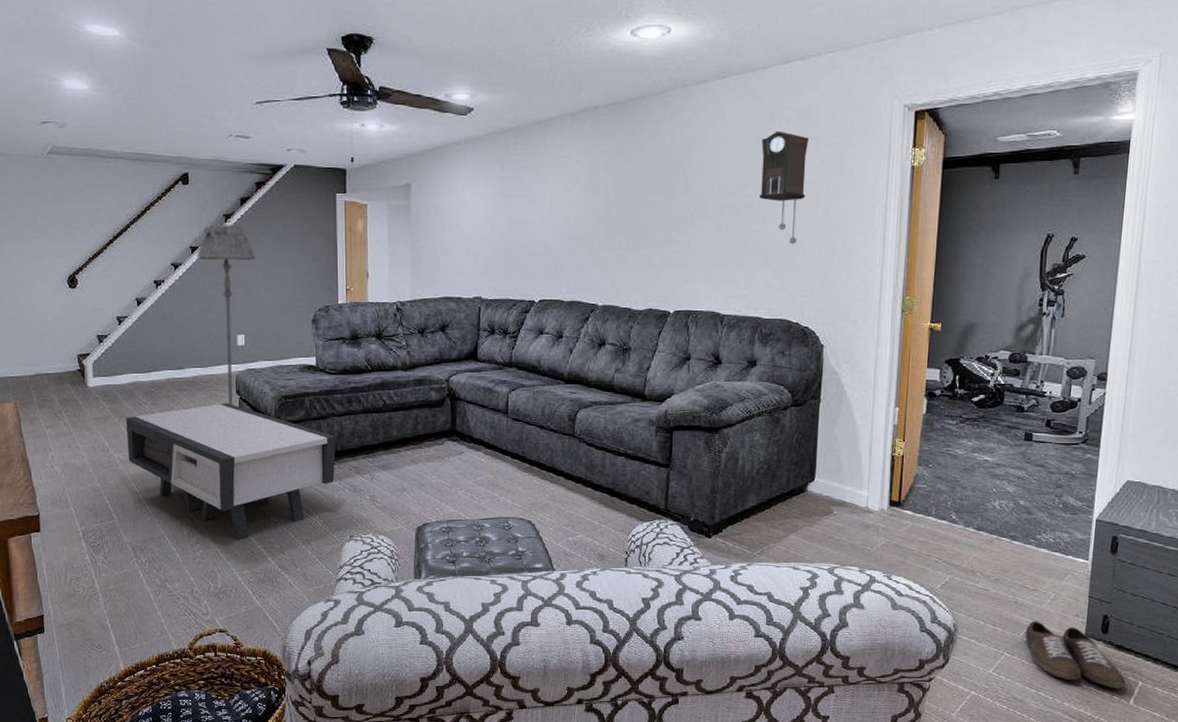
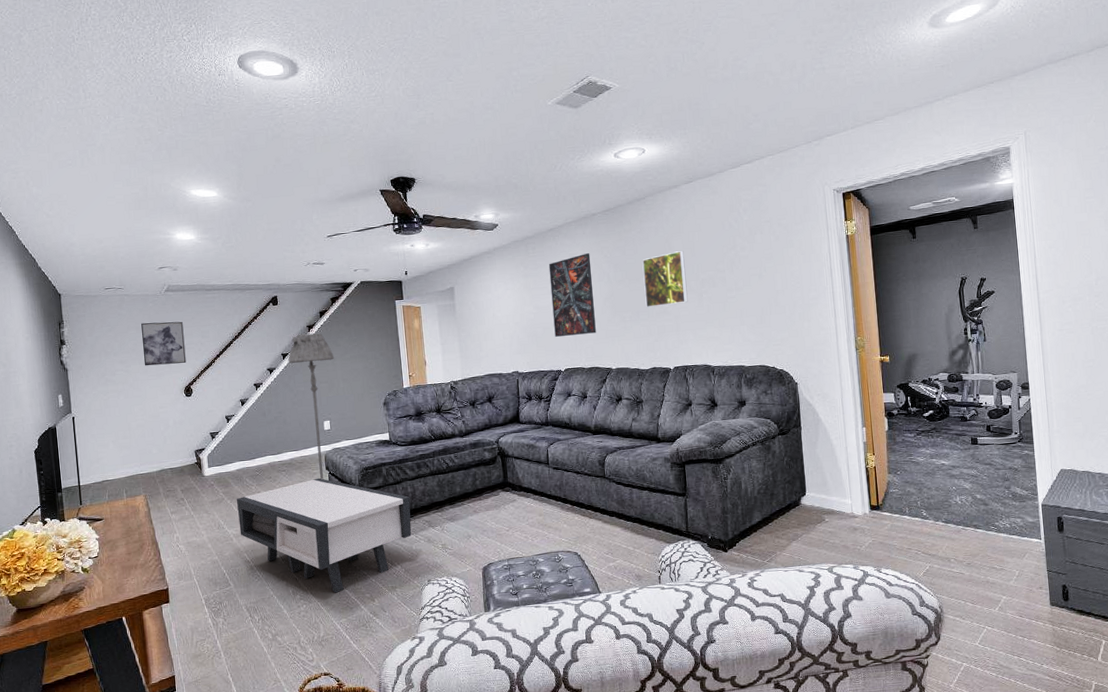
wall art: none [17,190,72,246] -> present [141,321,187,366]
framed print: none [531,157,586,259] -> present [548,253,596,337]
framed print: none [648,166,704,234] -> present [642,251,688,308]
pendulum clock: present [759,130,809,244] -> none [726,218,767,305]
shoe: present [1024,621,1127,689] -> none [999,596,1093,649]

